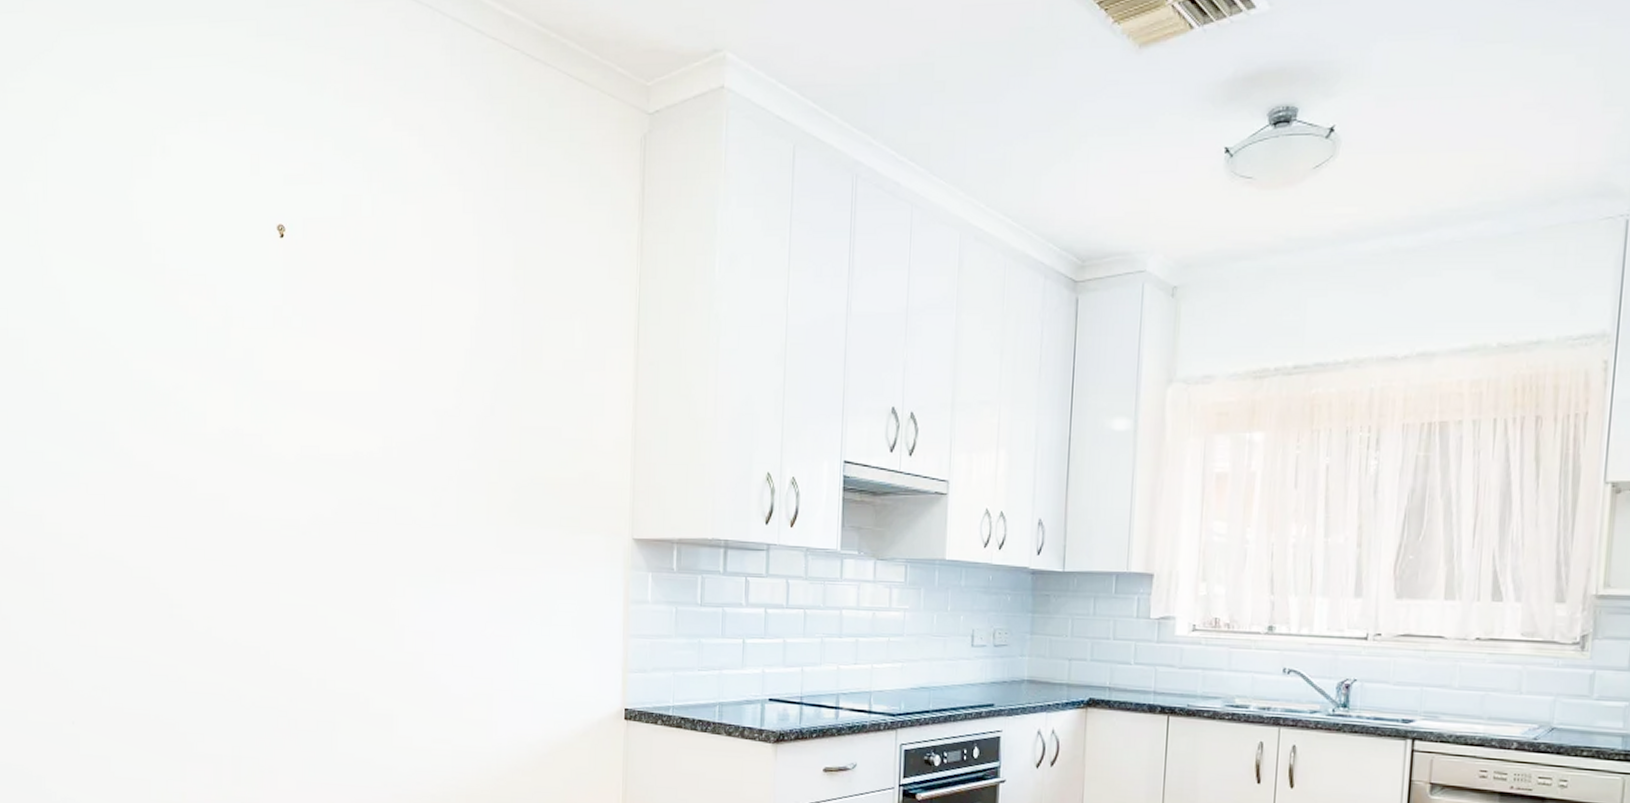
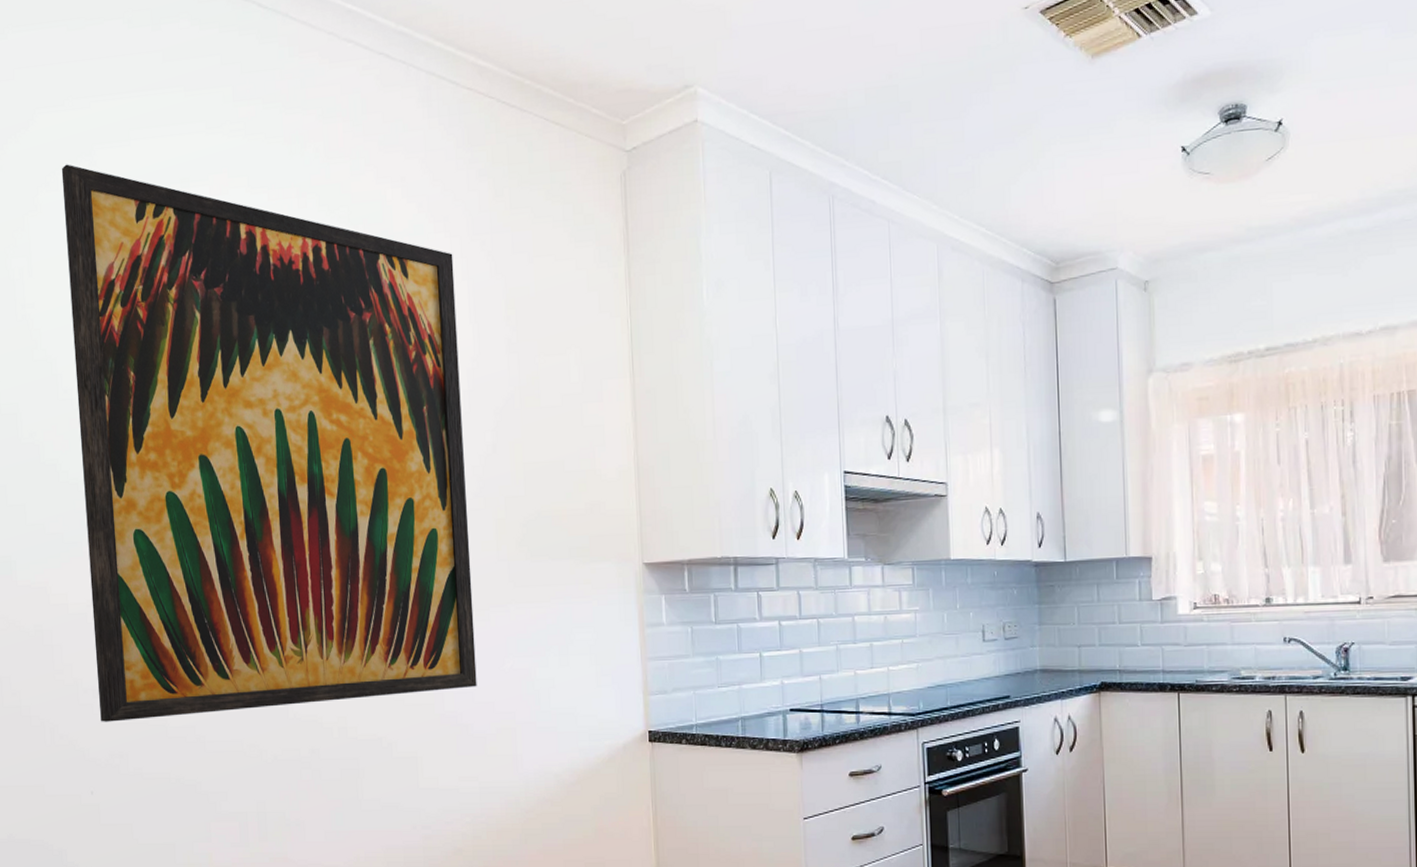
wall art: none [82,89,465,655] -> present [61,164,477,722]

